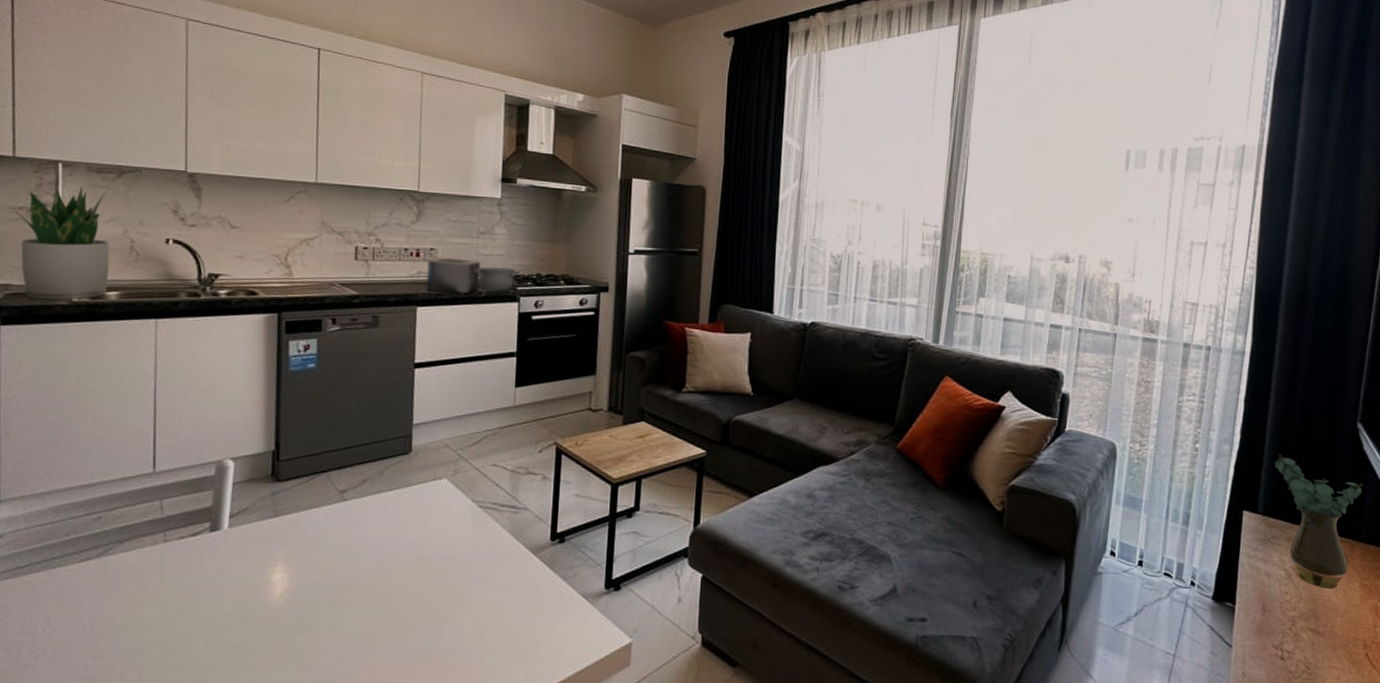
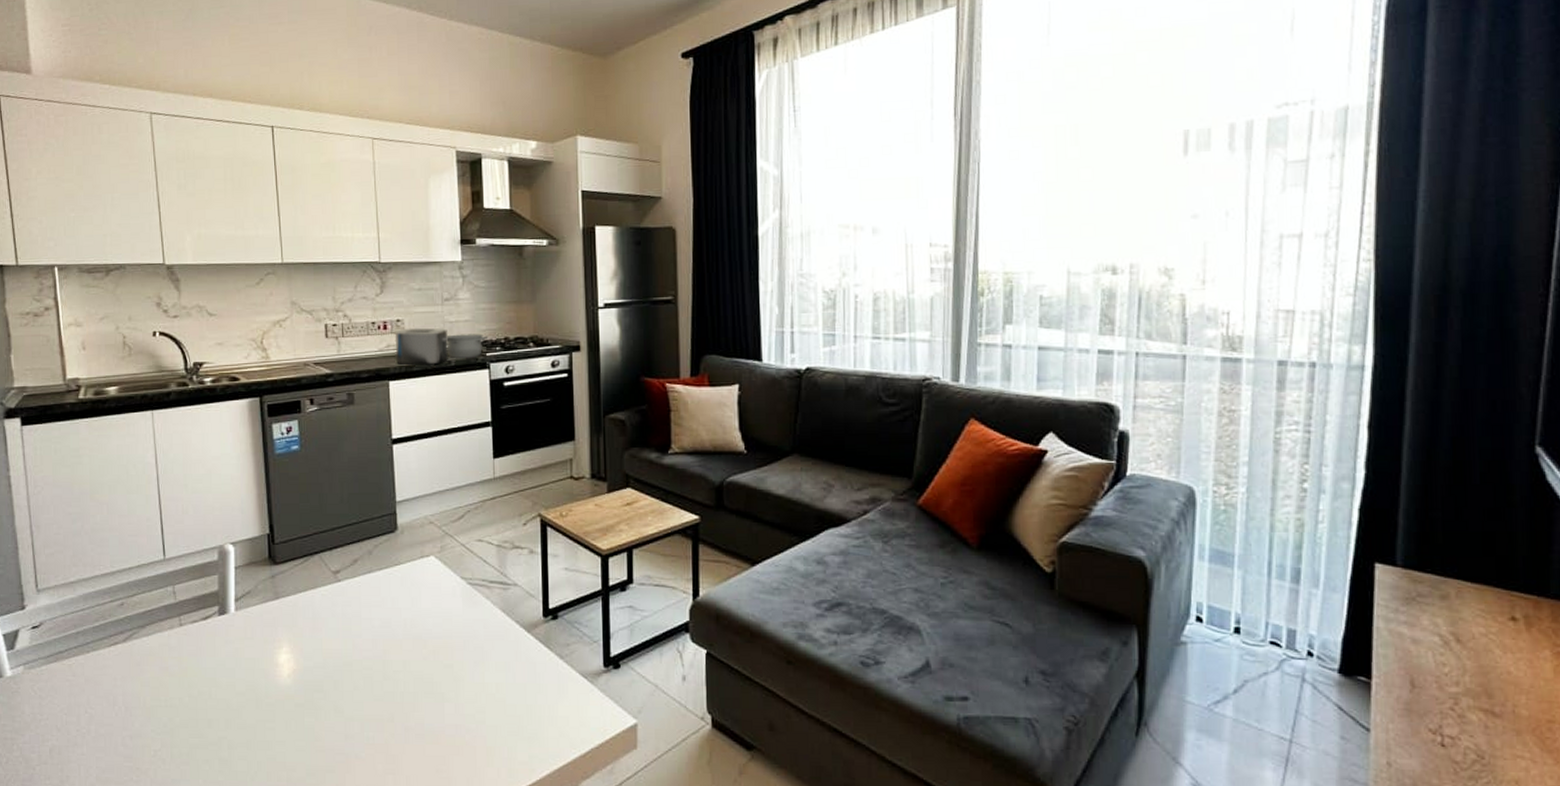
planter: present [16,186,110,301] -> none [24,288,107,399]
vase: present [1274,453,1363,589] -> none [1415,490,1549,658]

